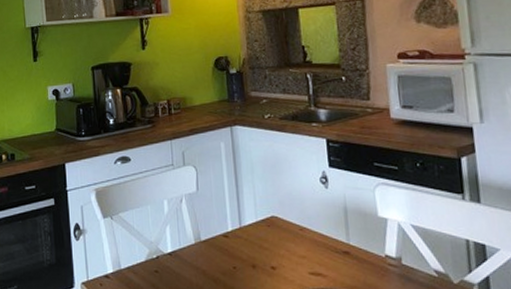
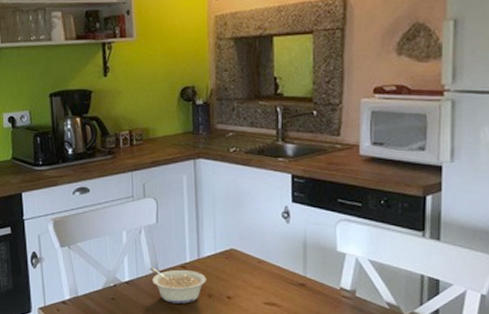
legume: none [191,237,250,275] -> present [149,268,207,303]

